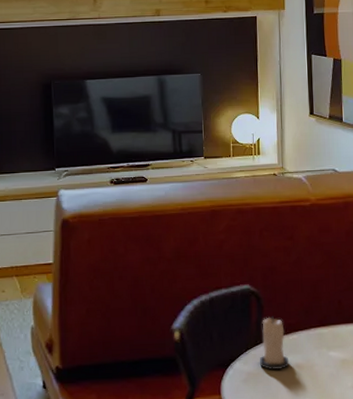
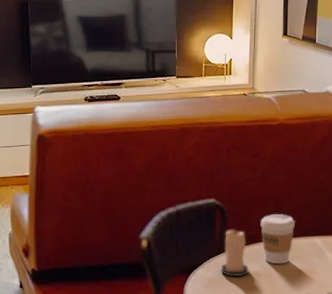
coffee cup: none [298,299,335,354] -> present [260,213,296,264]

